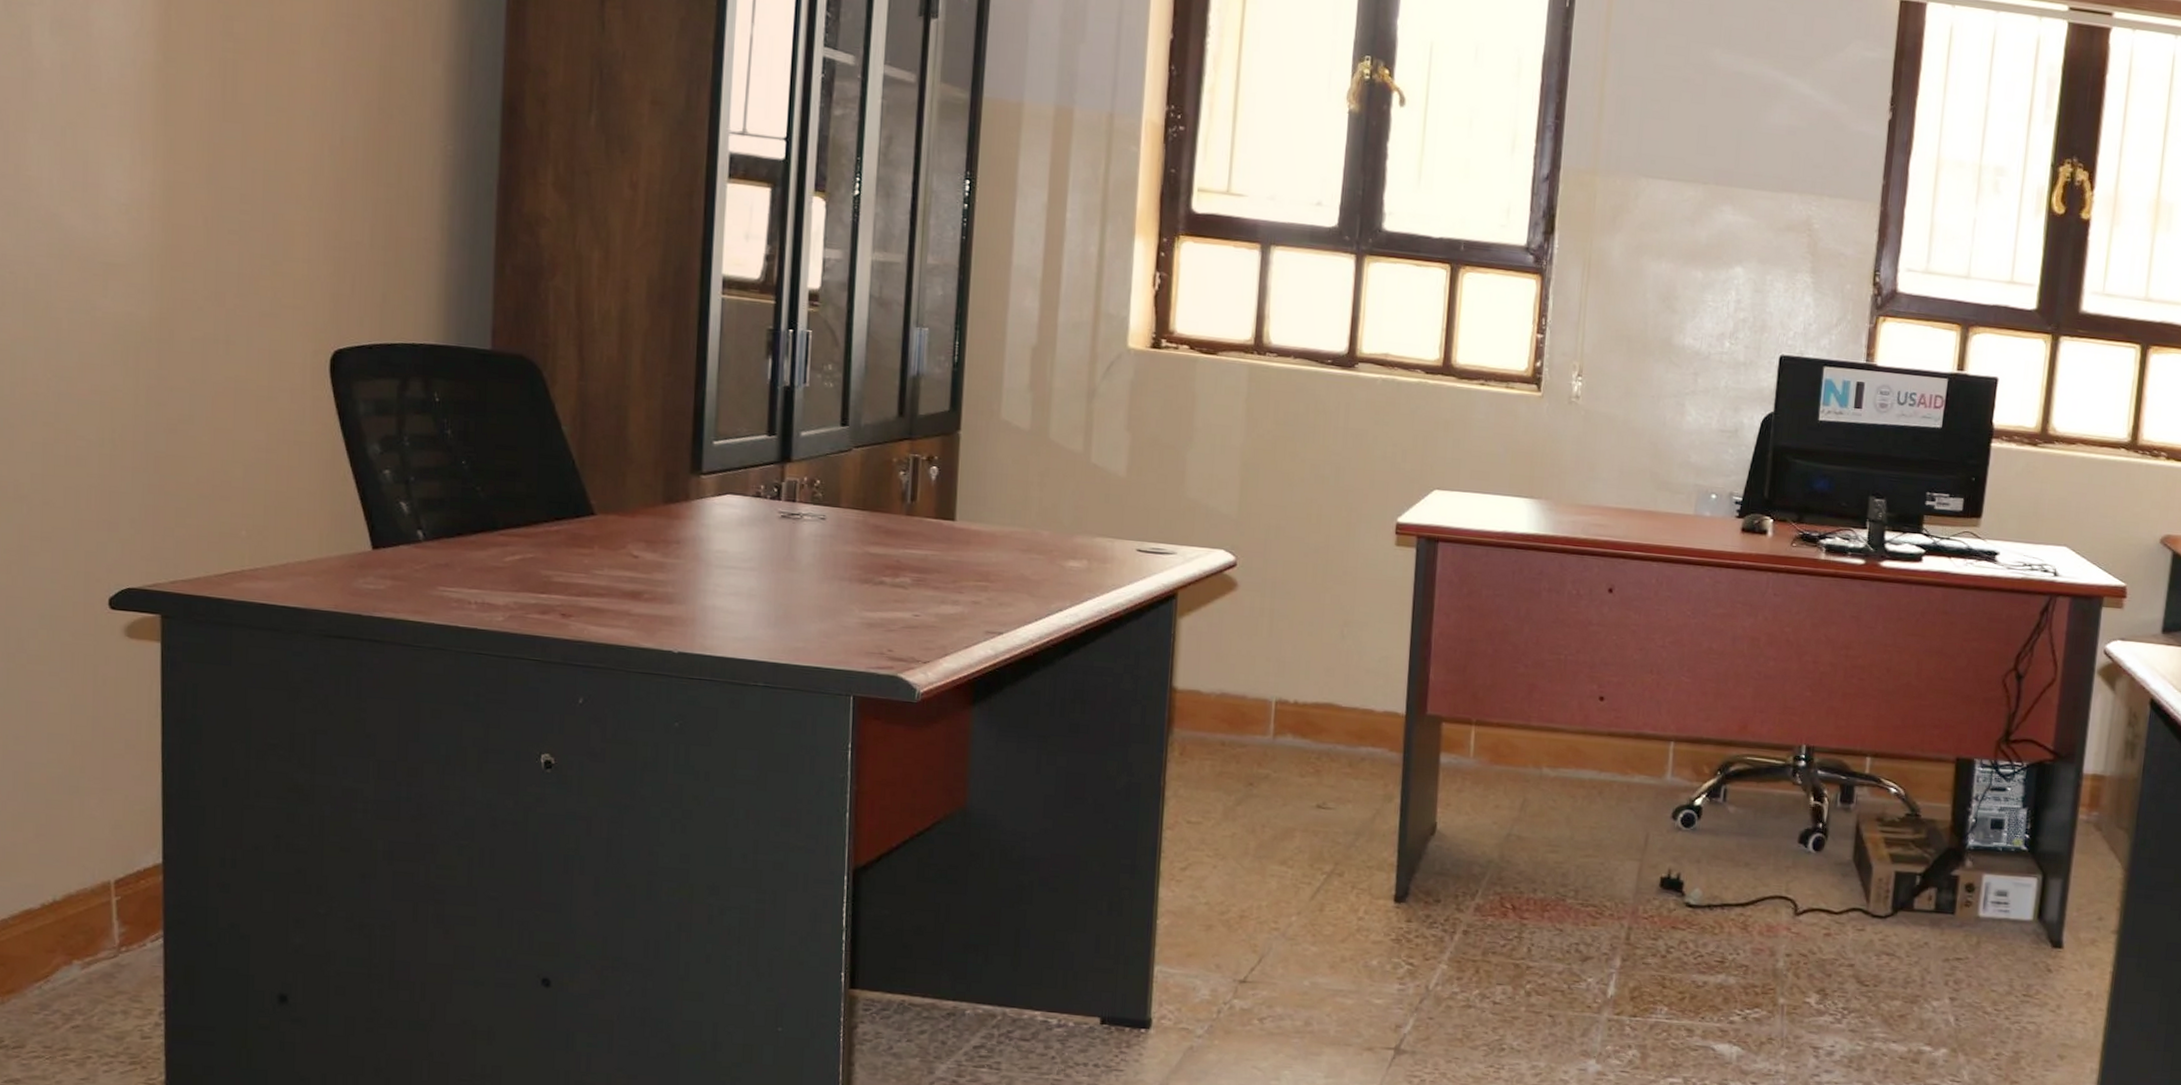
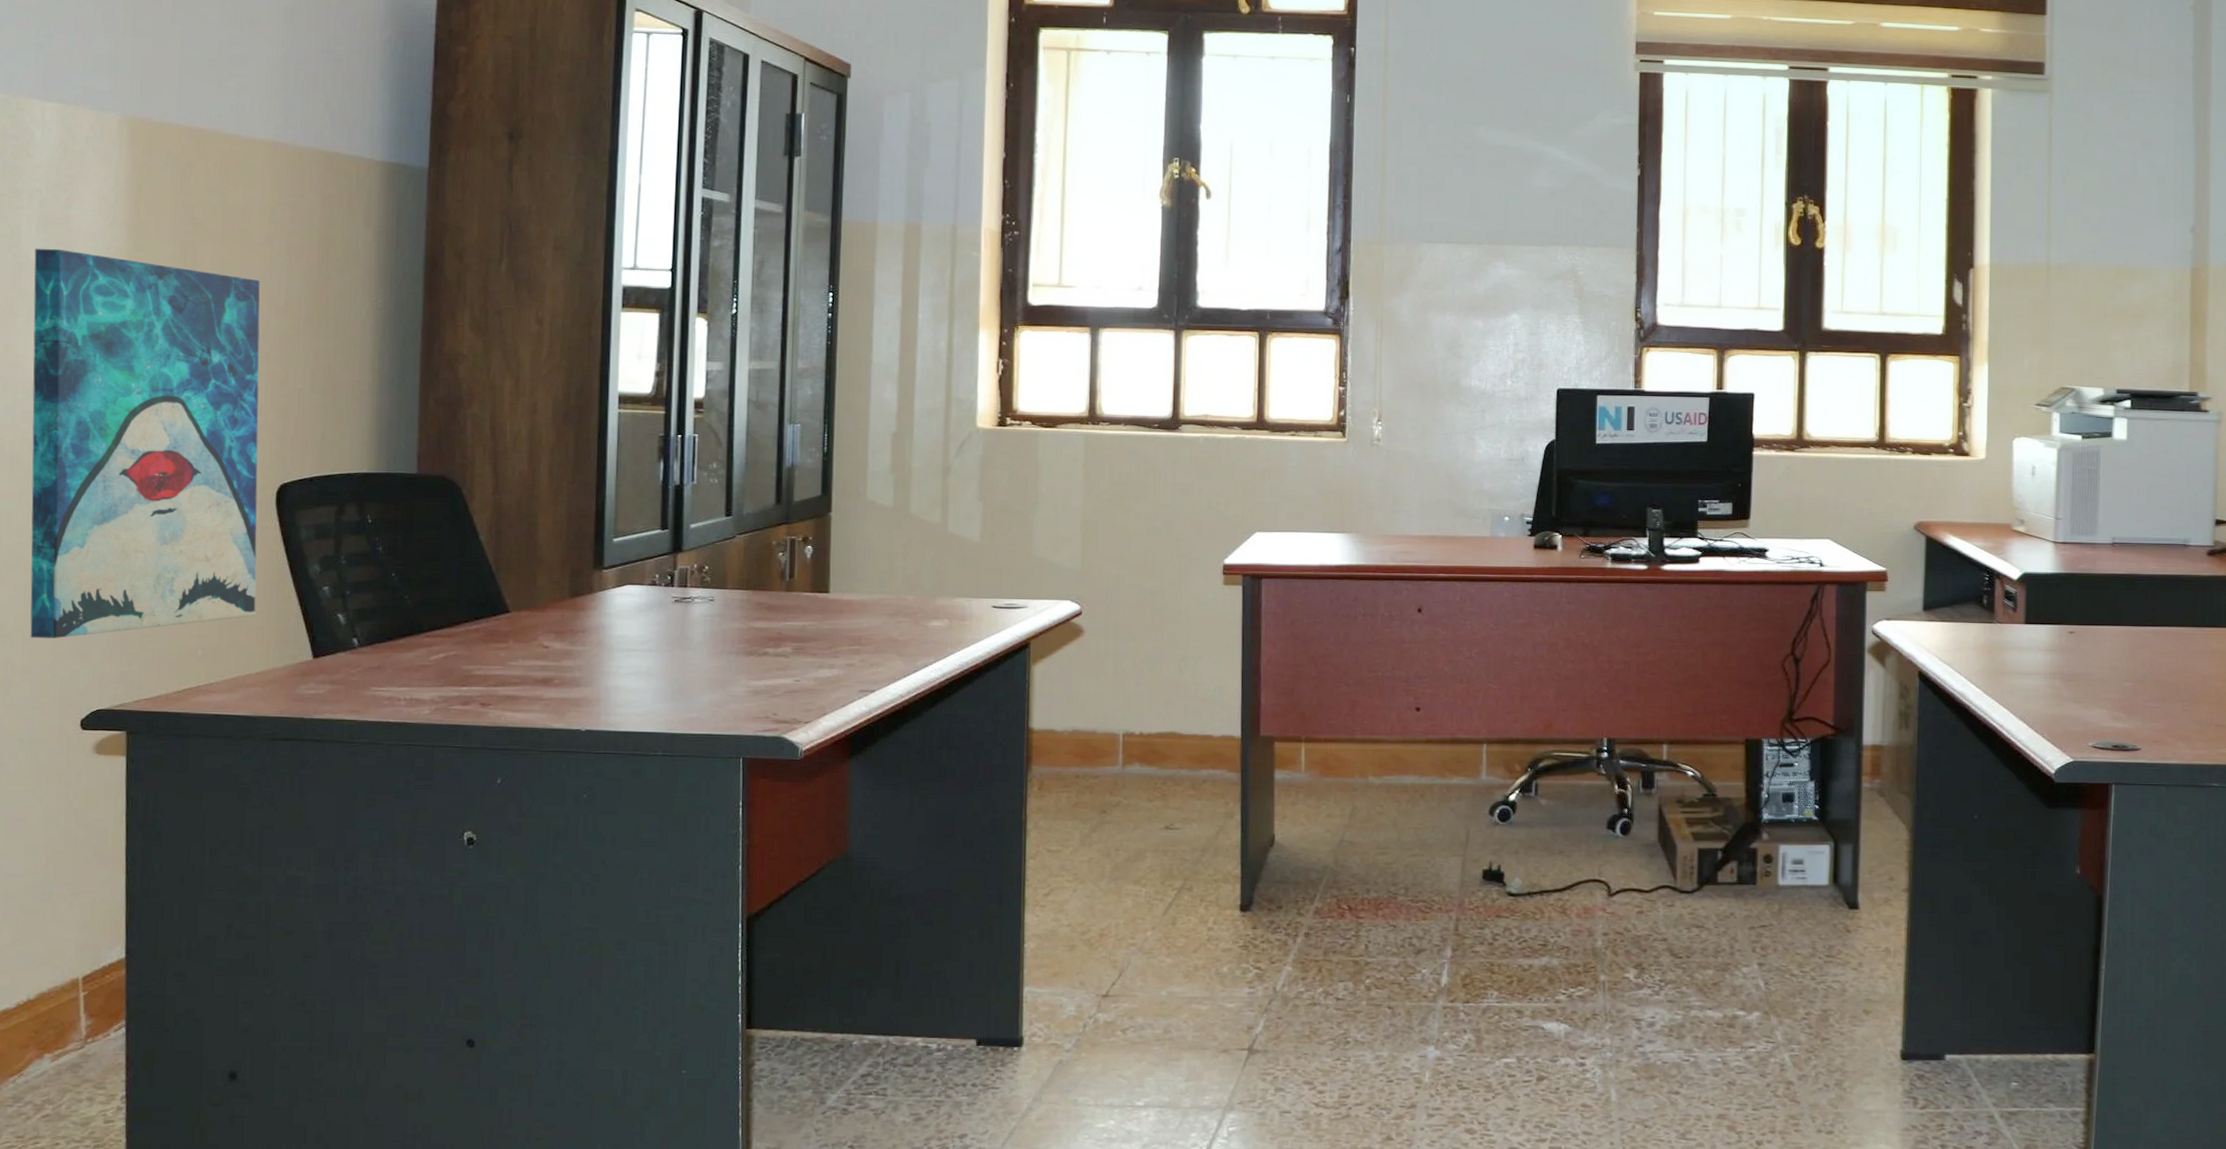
wall art: none [48,53,312,505] -> present [30,248,260,638]

